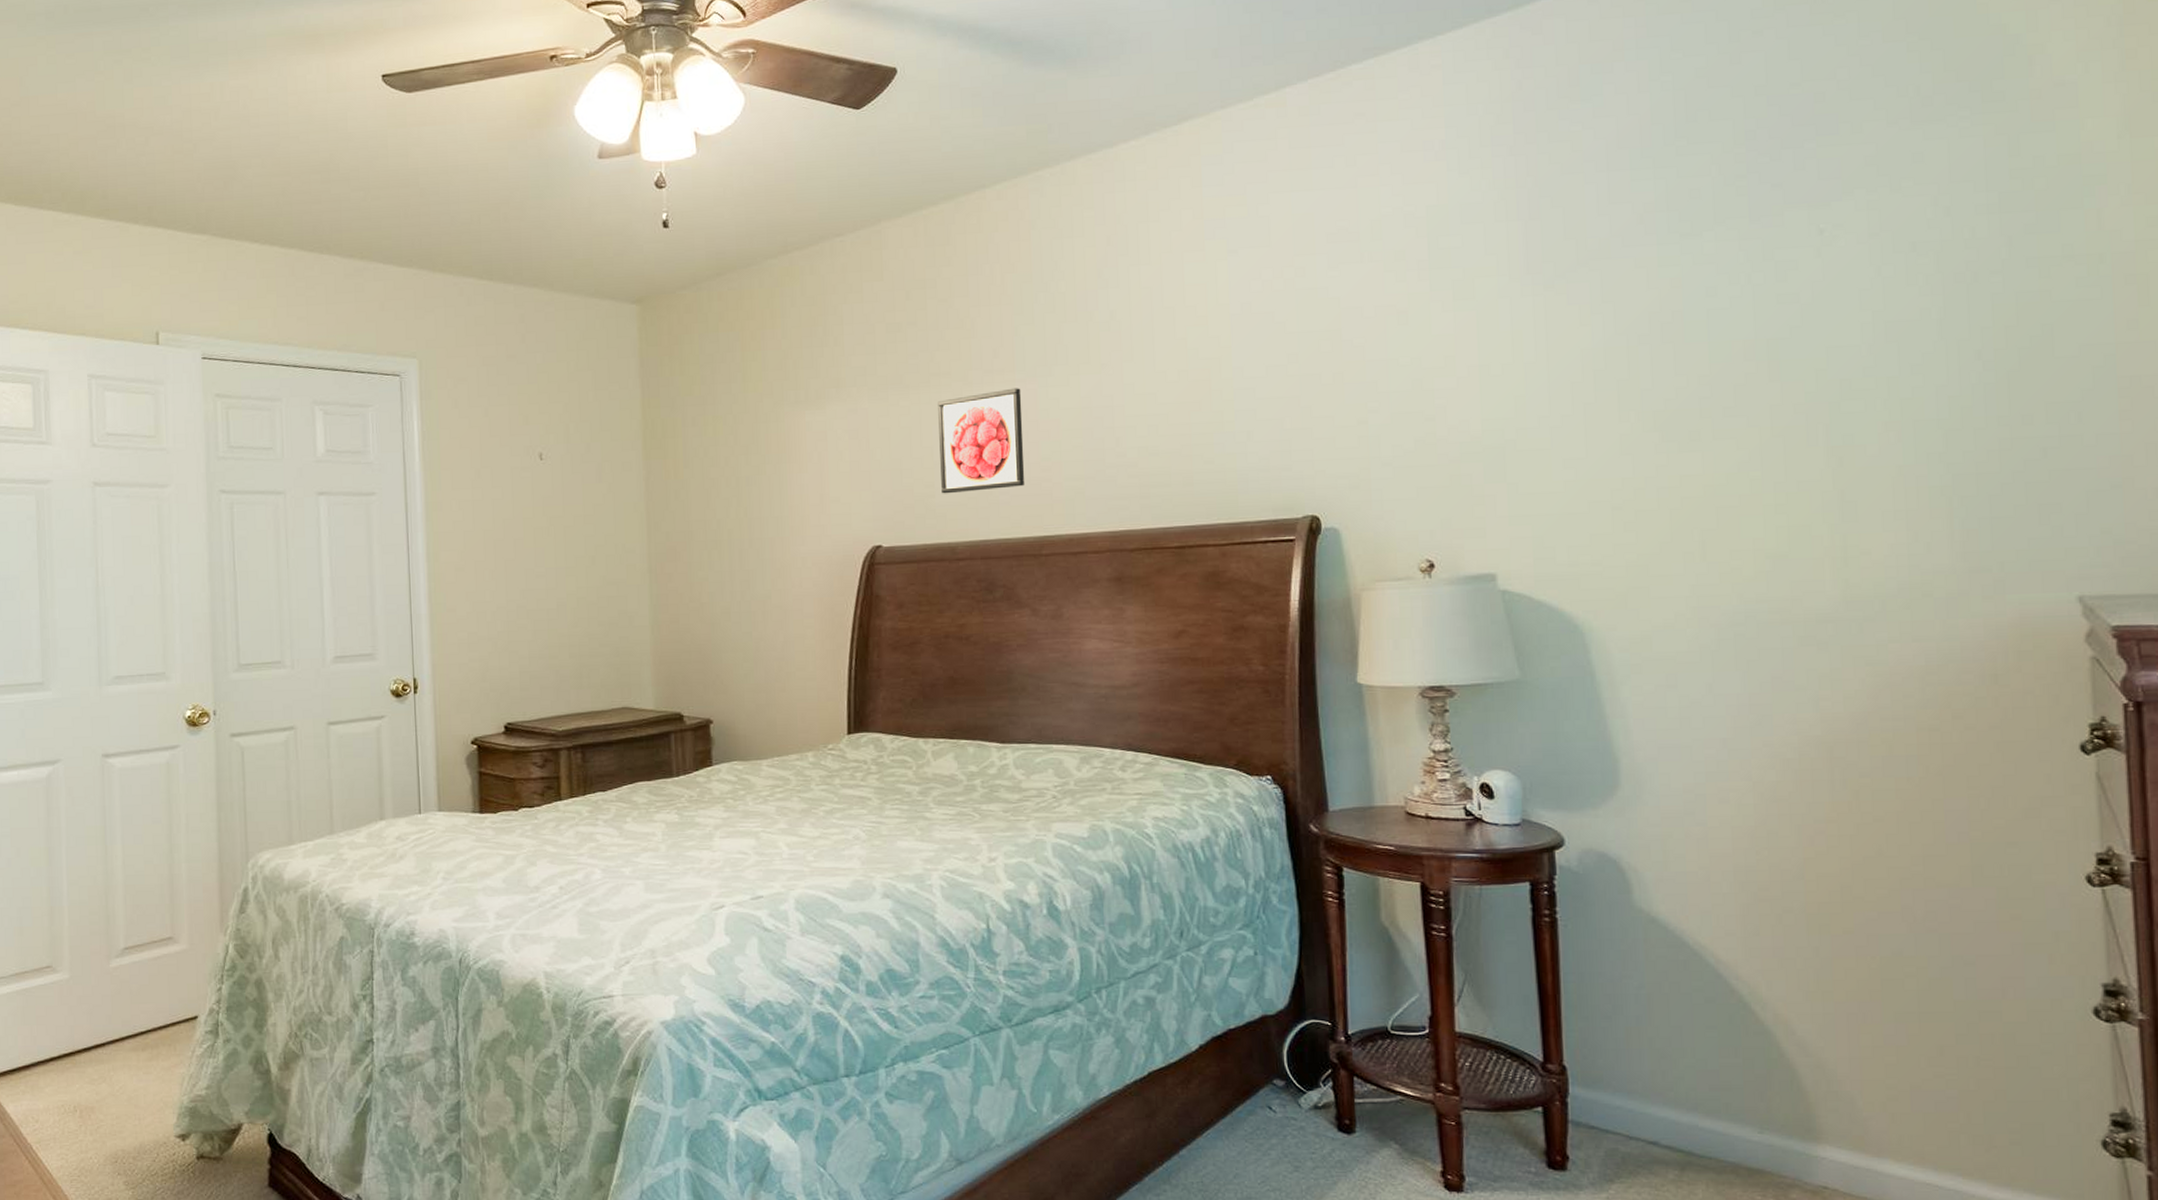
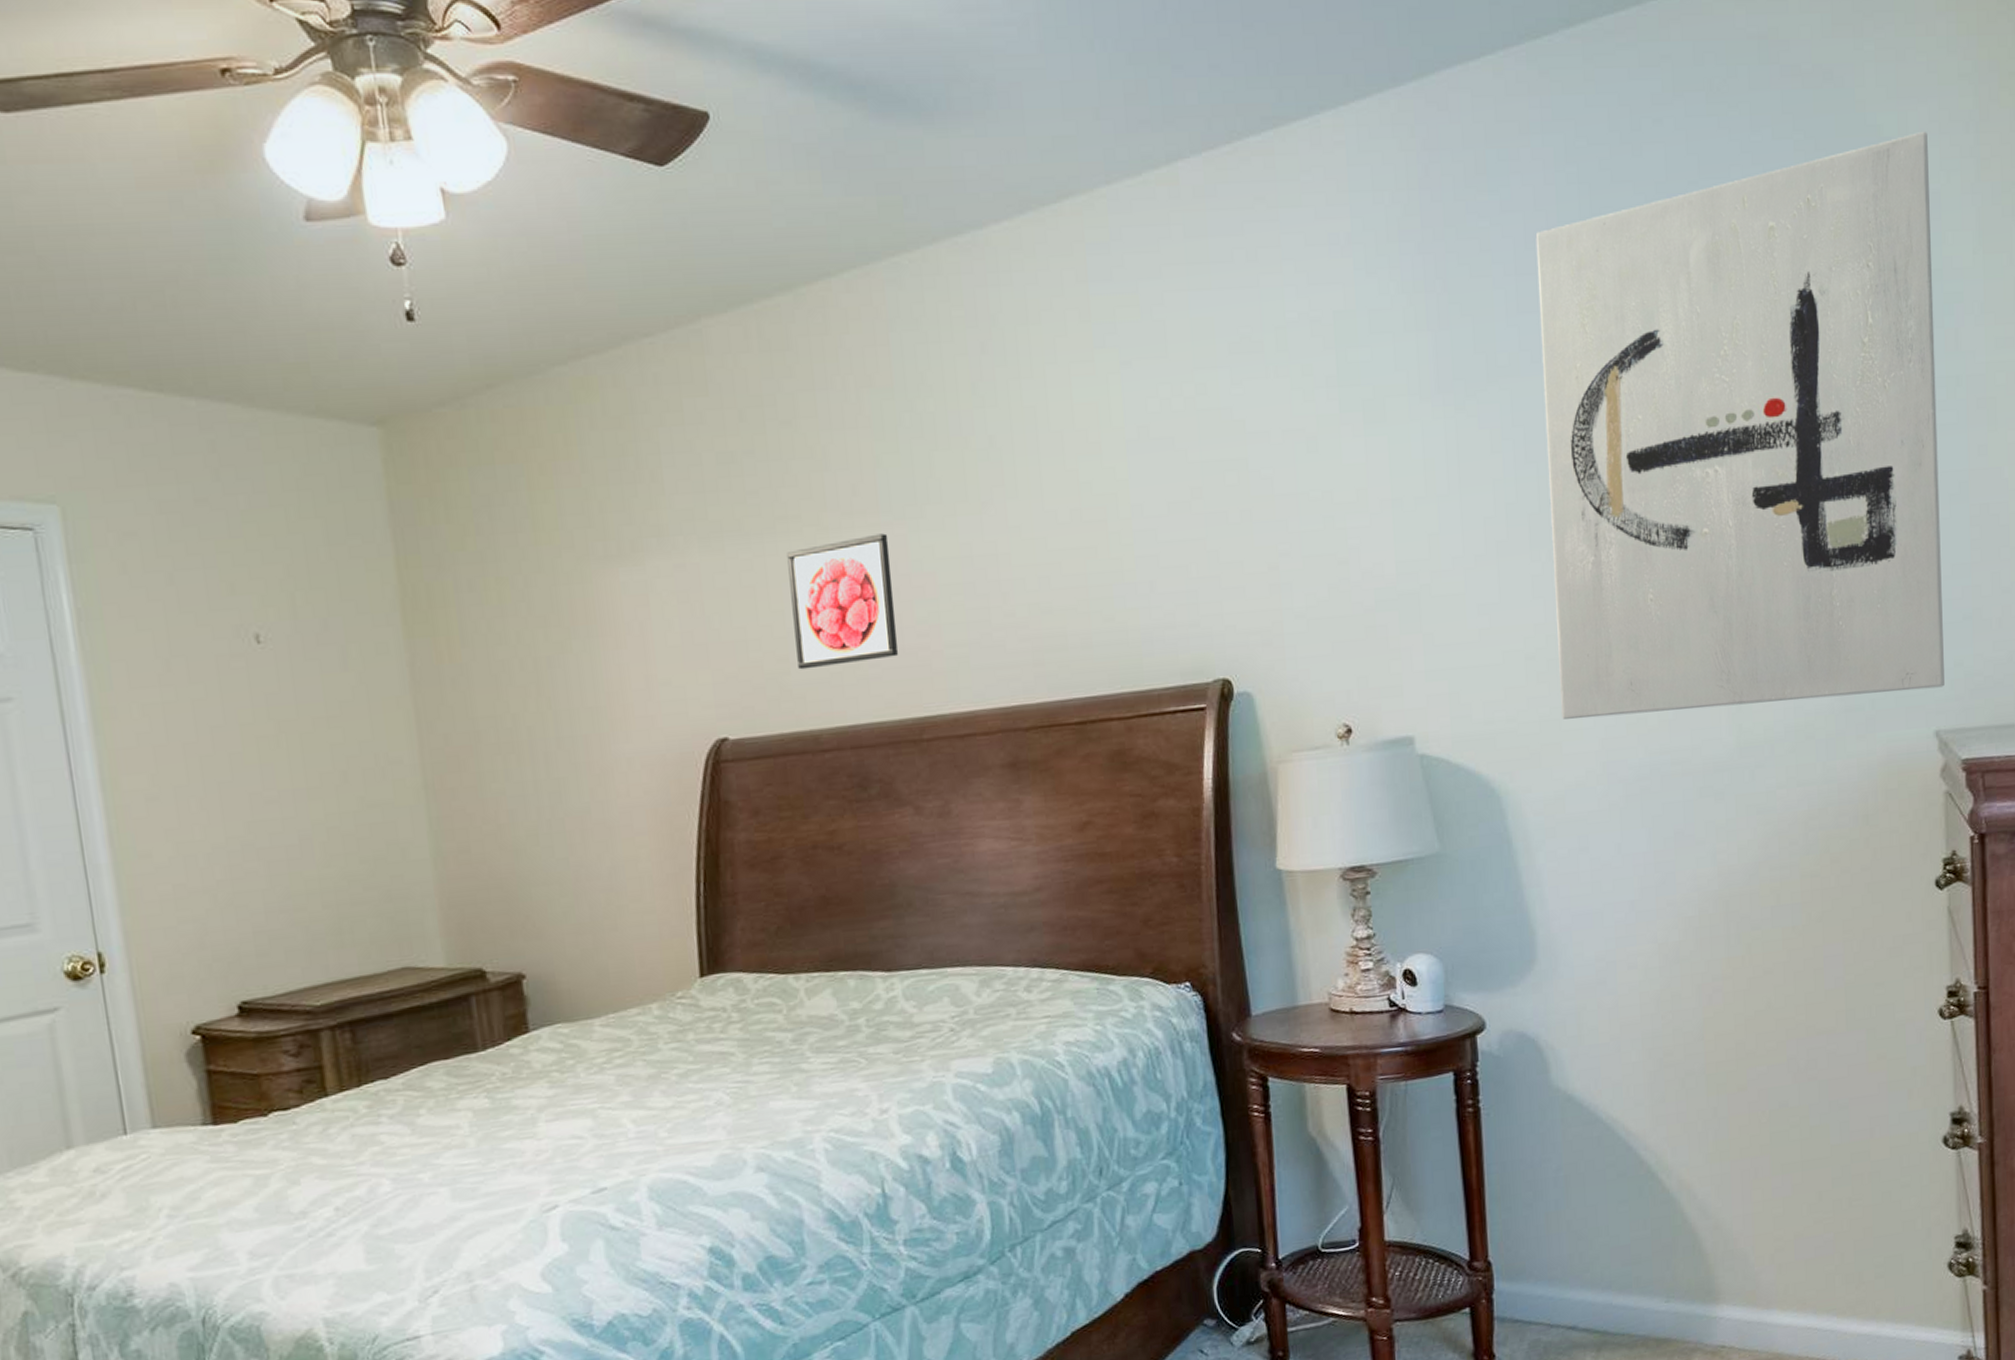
wall art: none [1628,26,2089,566] -> present [1535,131,1944,719]

